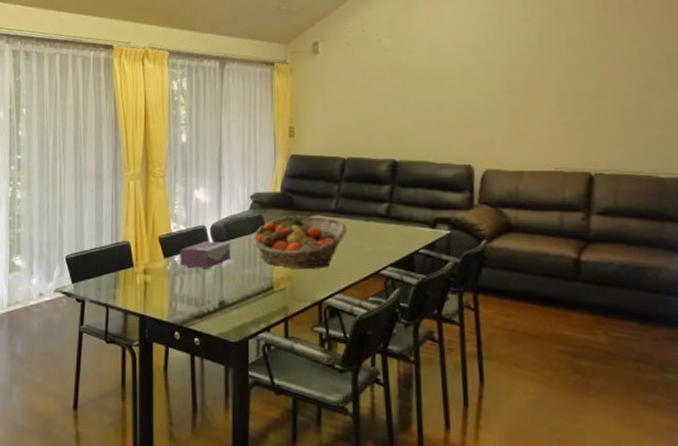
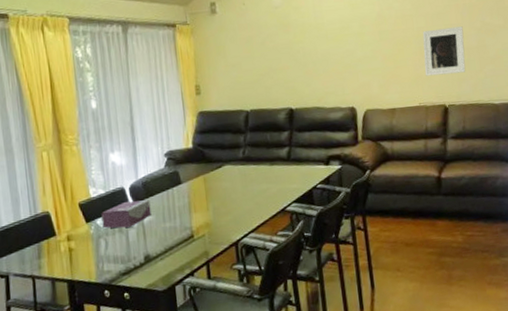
fruit basket: present [251,215,347,270] -> none [169,165,255,216]
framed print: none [563,81,621,137] -> present [422,26,466,76]

